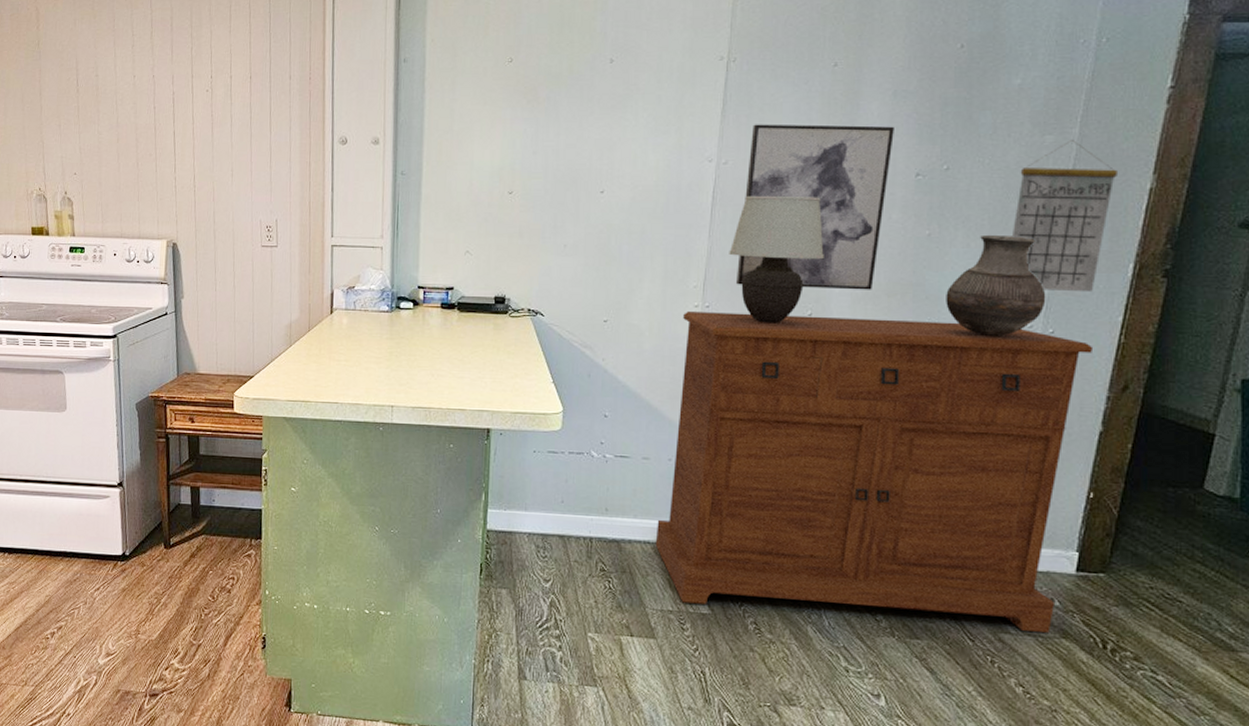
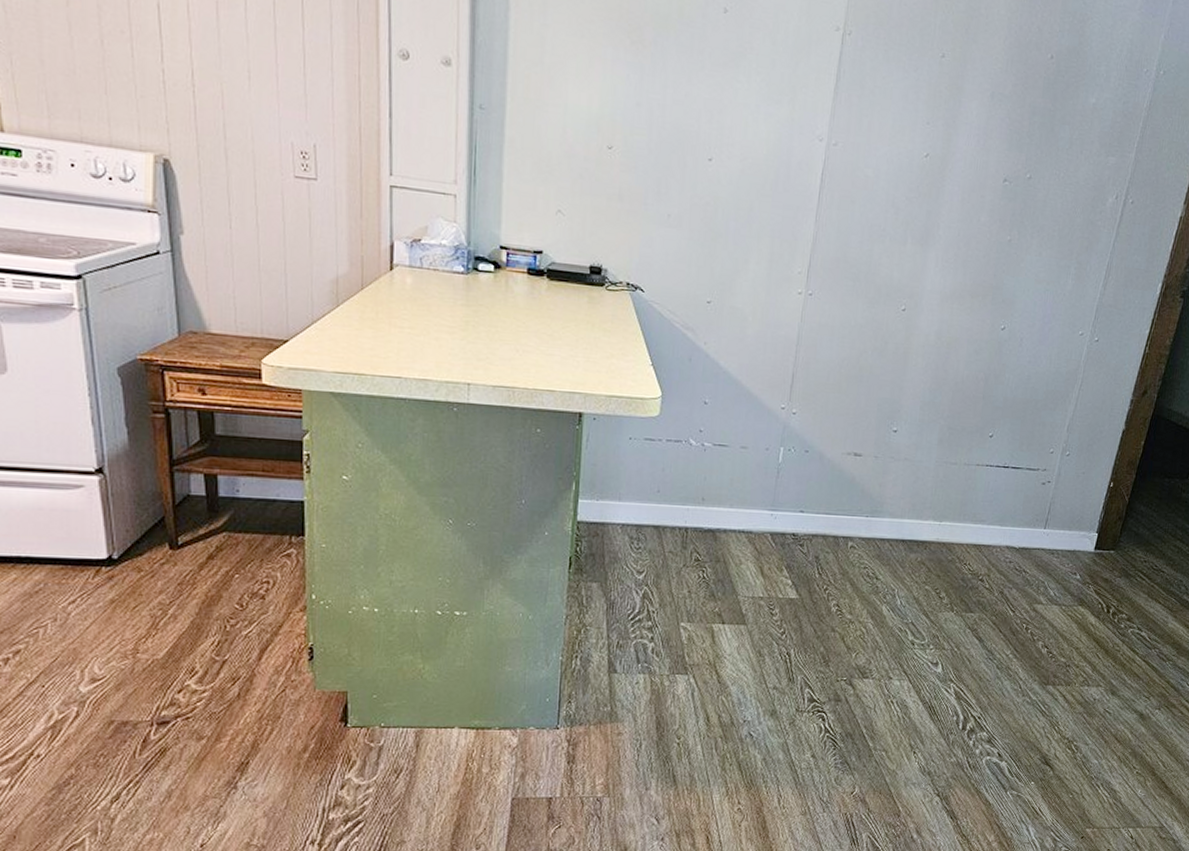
sideboard: present [655,310,1094,633] -> none [749,297,1126,601]
table lamp: present [729,195,824,323] -> none [833,182,921,316]
wall art: present [735,124,894,290] -> none [838,106,989,290]
vase: present [946,234,1046,336] -> none [1018,245,1096,342]
calendar: present [1013,140,1117,293] -> none [1075,164,1159,307]

